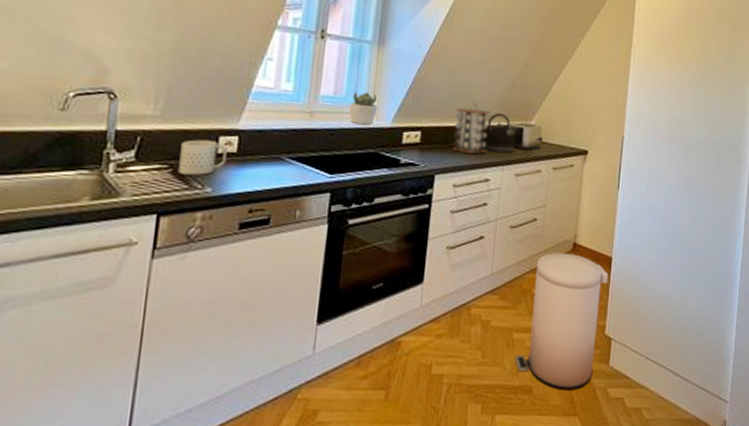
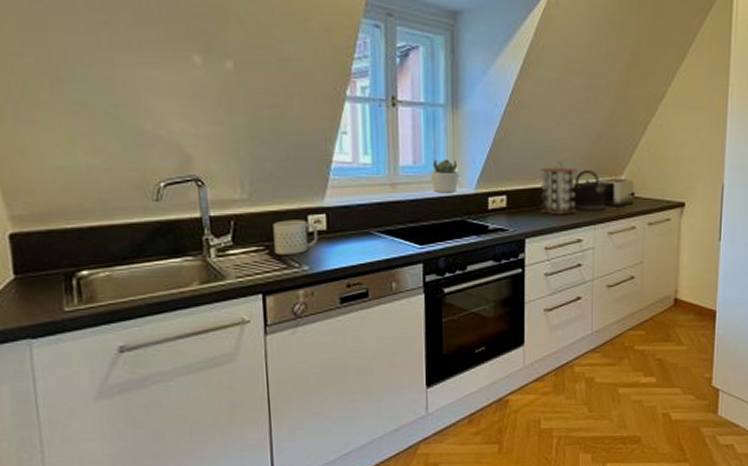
pedal bin: present [514,252,608,391] -> none [621,308,713,440]

